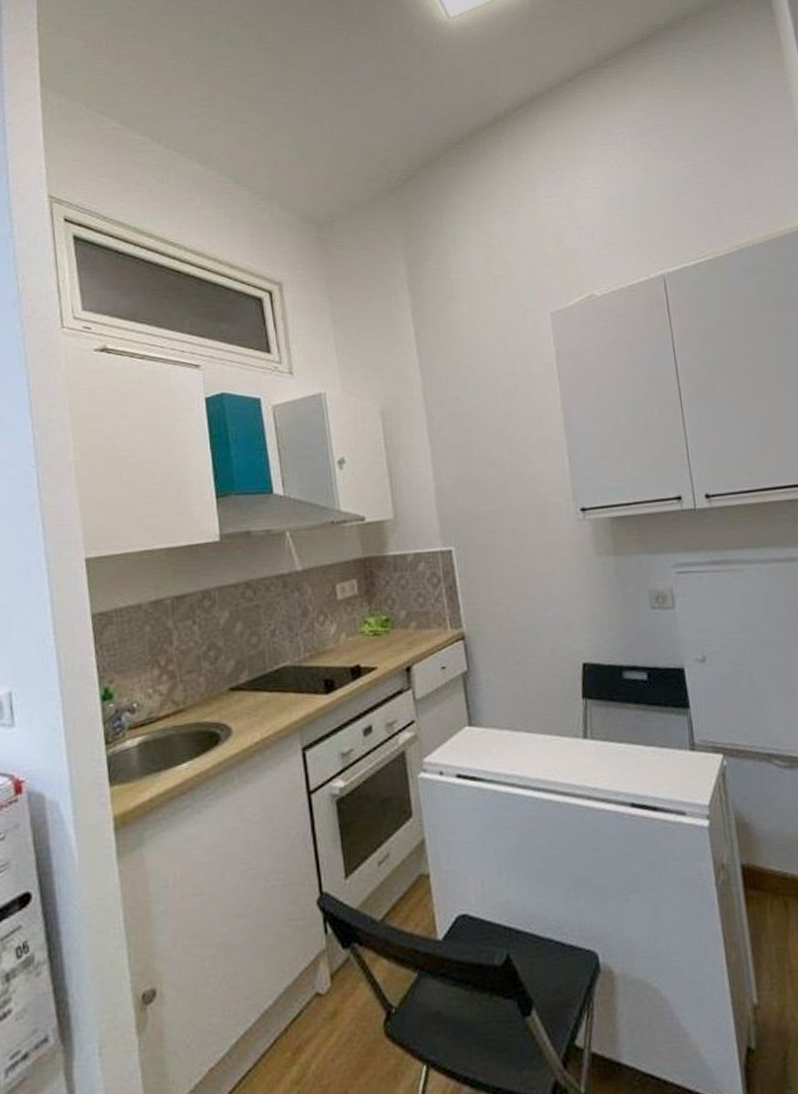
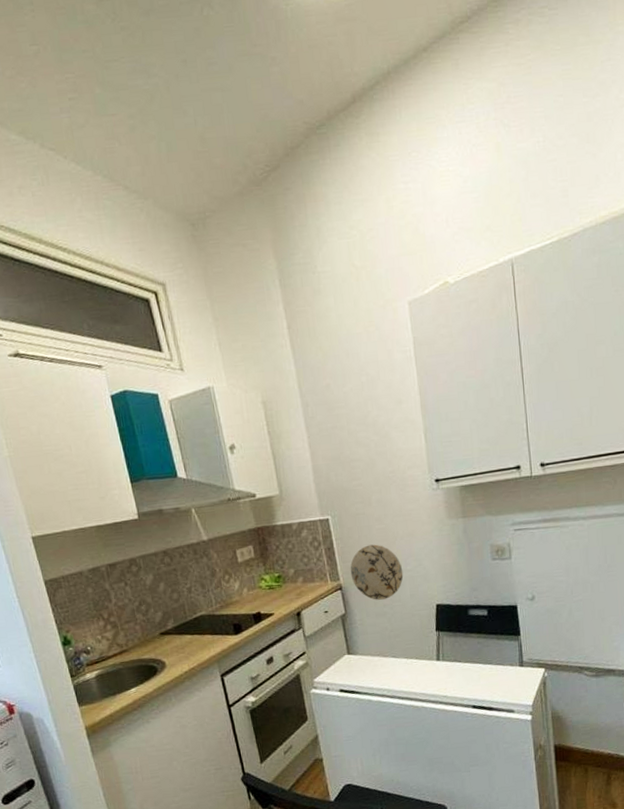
decorative plate: none [475,583,542,655] -> present [350,544,404,600]

